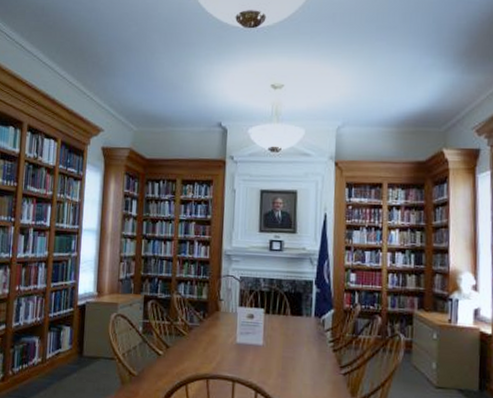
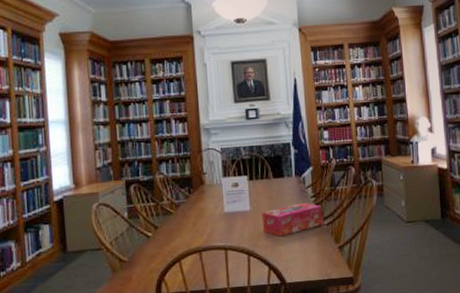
tissue box: none [273,346,340,379] -> present [261,203,323,237]

